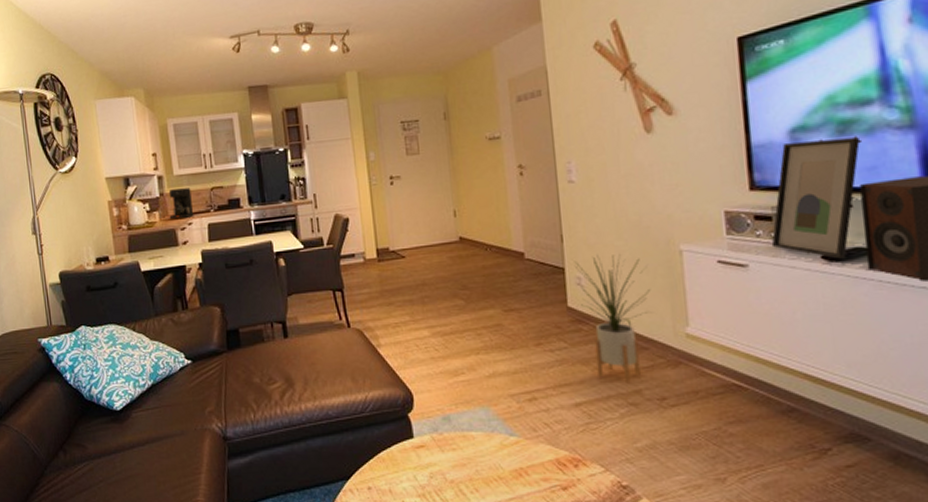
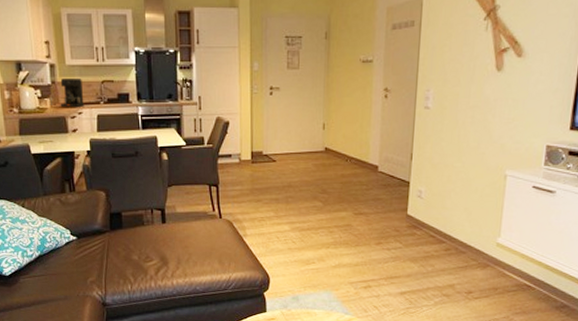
house plant: present [575,254,652,384] -> none [418,172,475,279]

